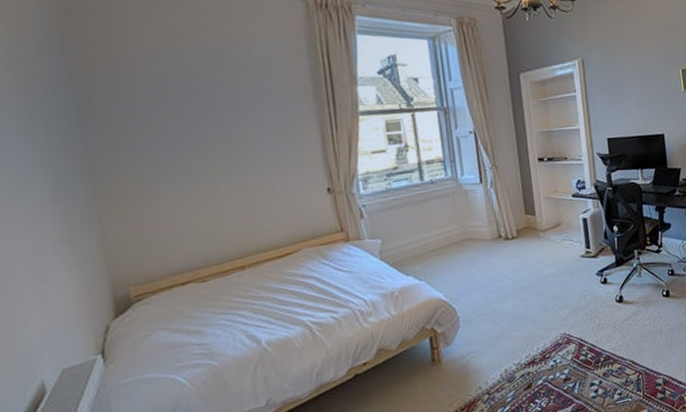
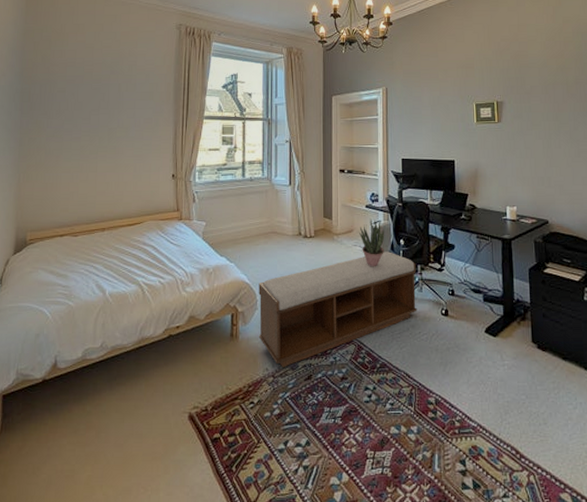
bench: none [458,241,638,382] -> present [258,252,417,367]
potted plant: none [567,208,597,260] -> present [359,218,385,267]

